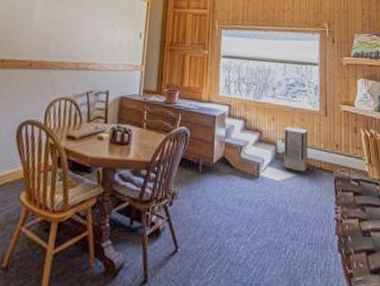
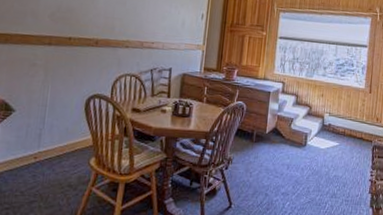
air purifier: present [283,127,308,172] -> none [328,102,353,142]

